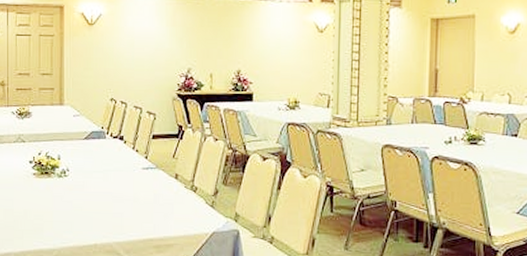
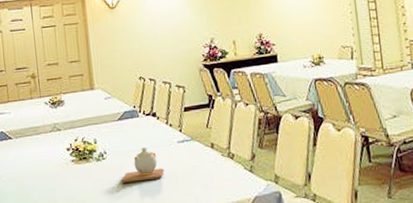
teapot: none [80,169,126,203] -> present [121,146,165,183]

